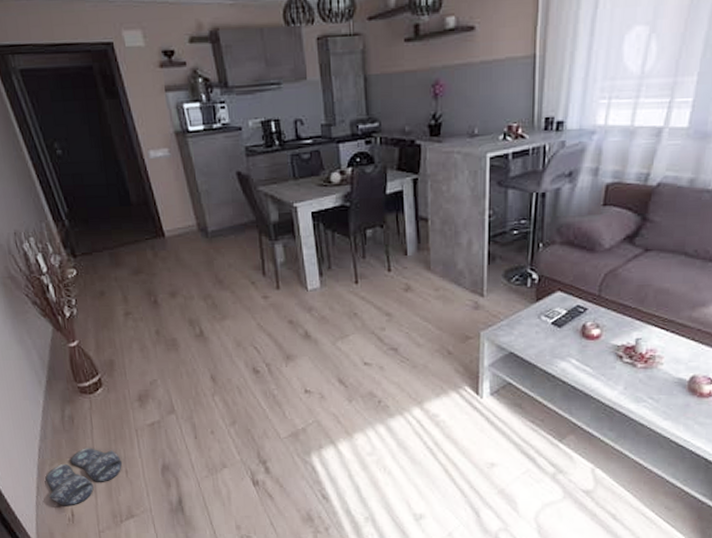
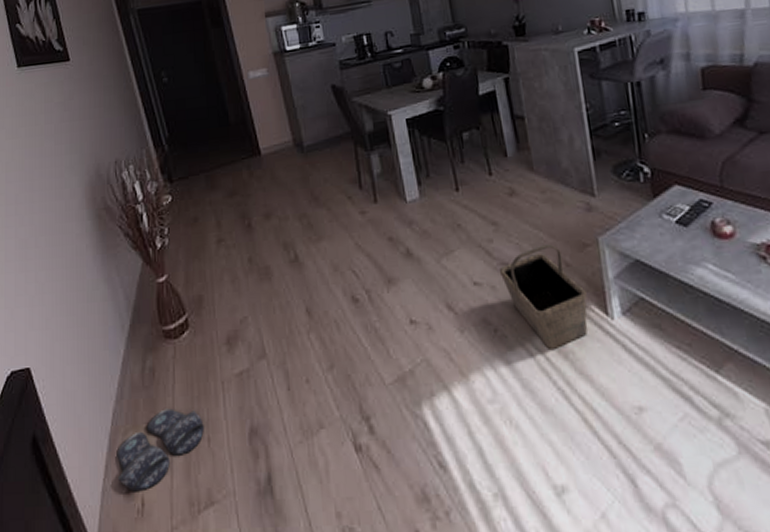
basket: none [389,335,463,419] -> present [500,244,588,351]

